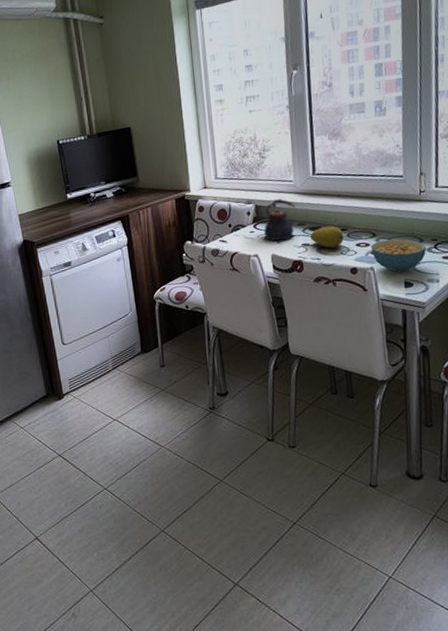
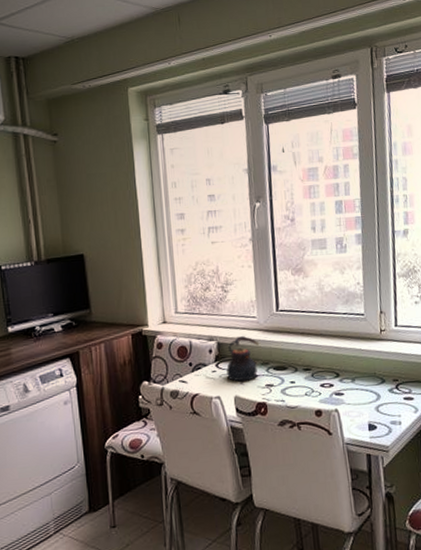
fruit: present [310,226,344,248] -> none [274,365,309,389]
cereal bowl: present [371,238,427,272] -> none [335,379,389,414]

